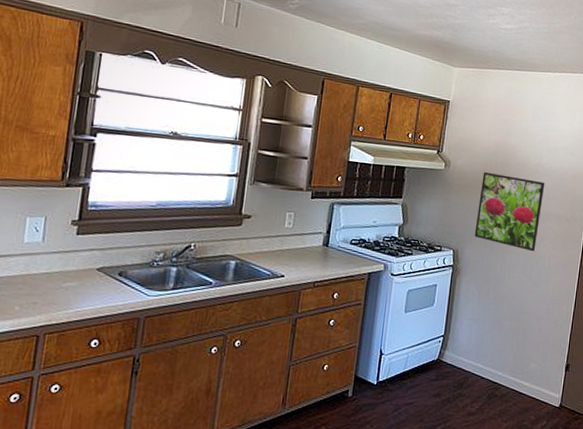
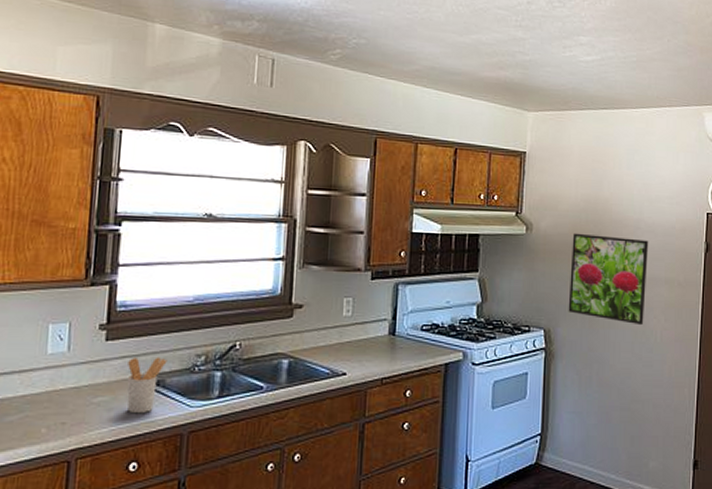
utensil holder: none [92,251,130,299] -> present [126,357,167,414]

